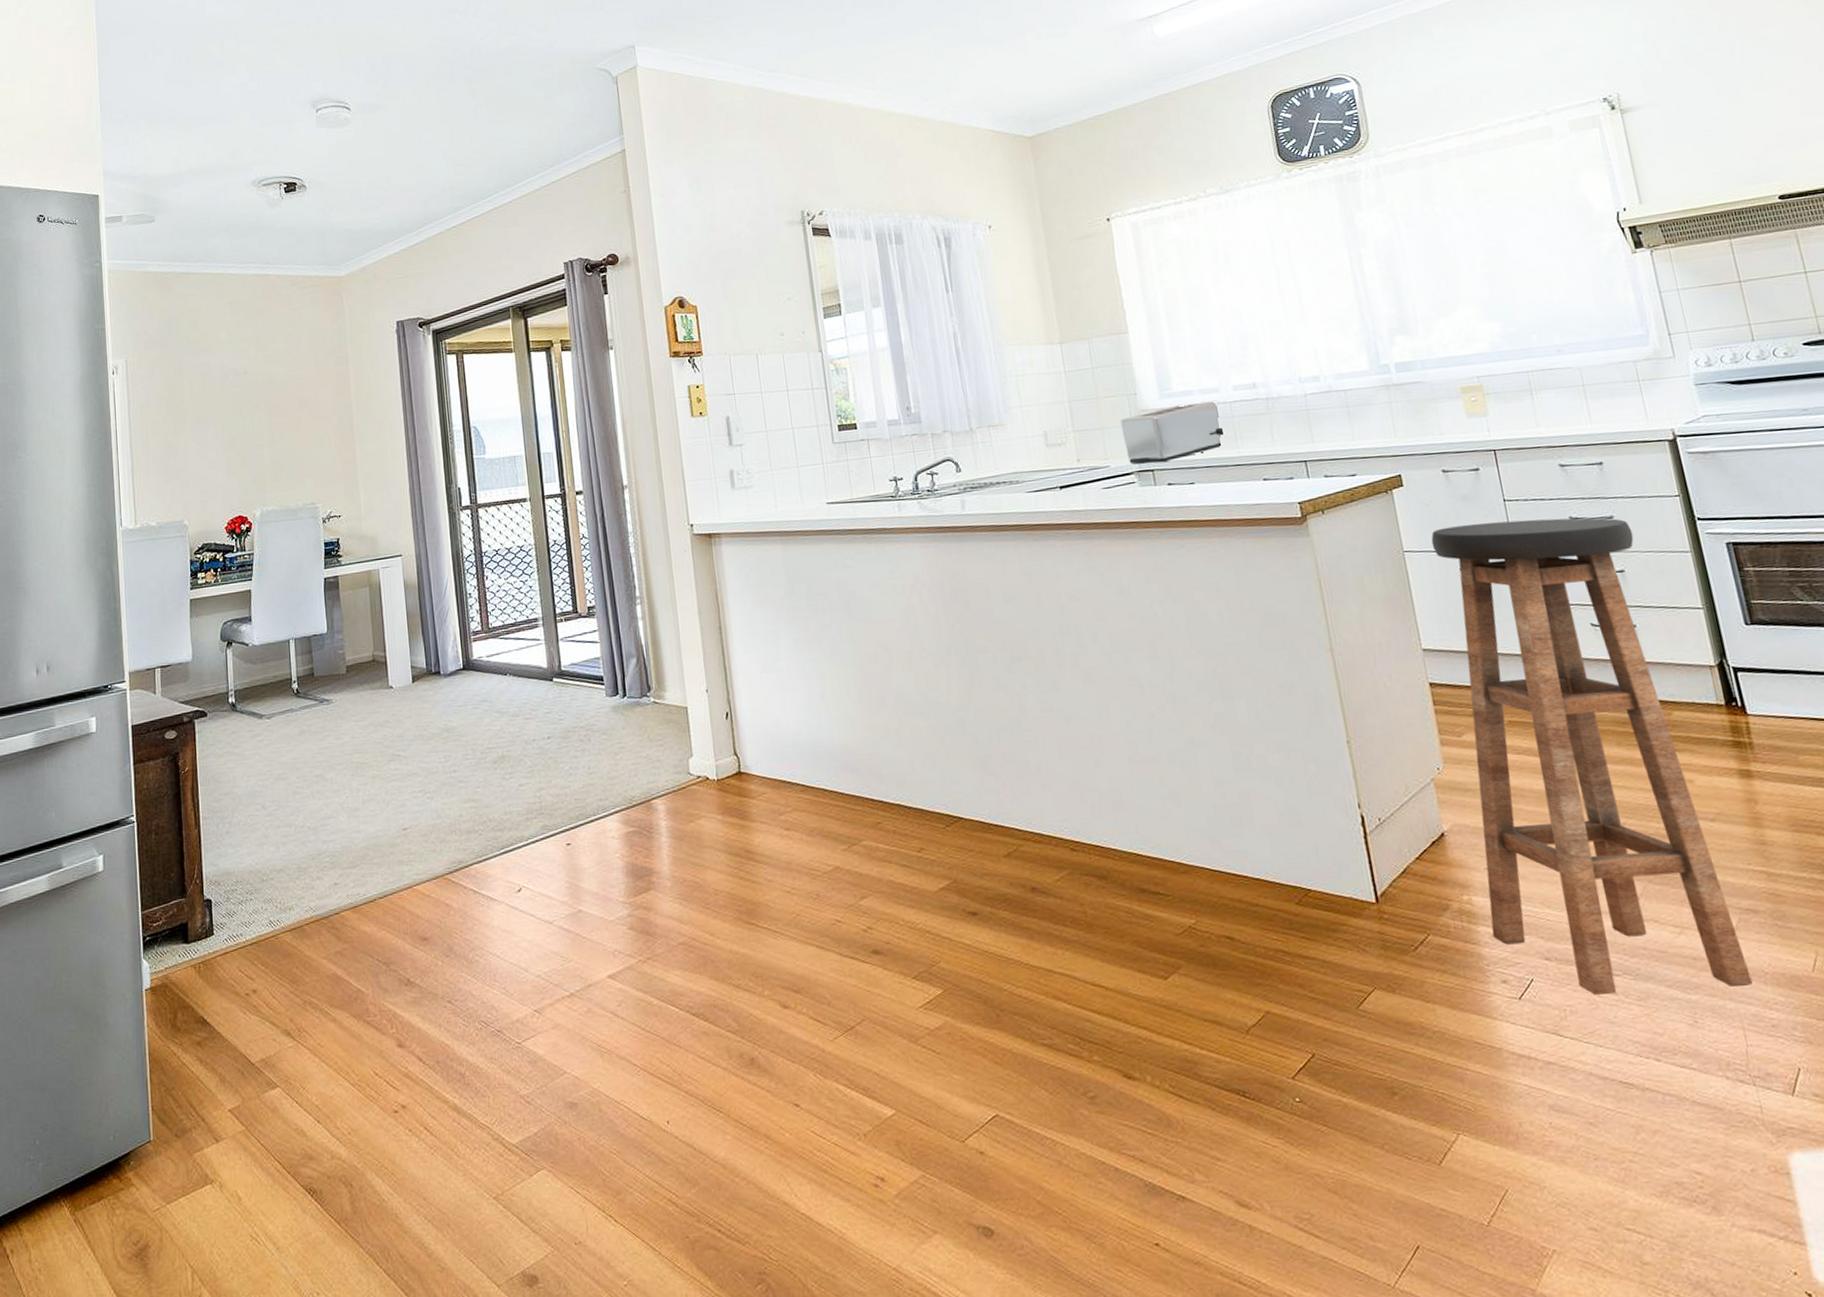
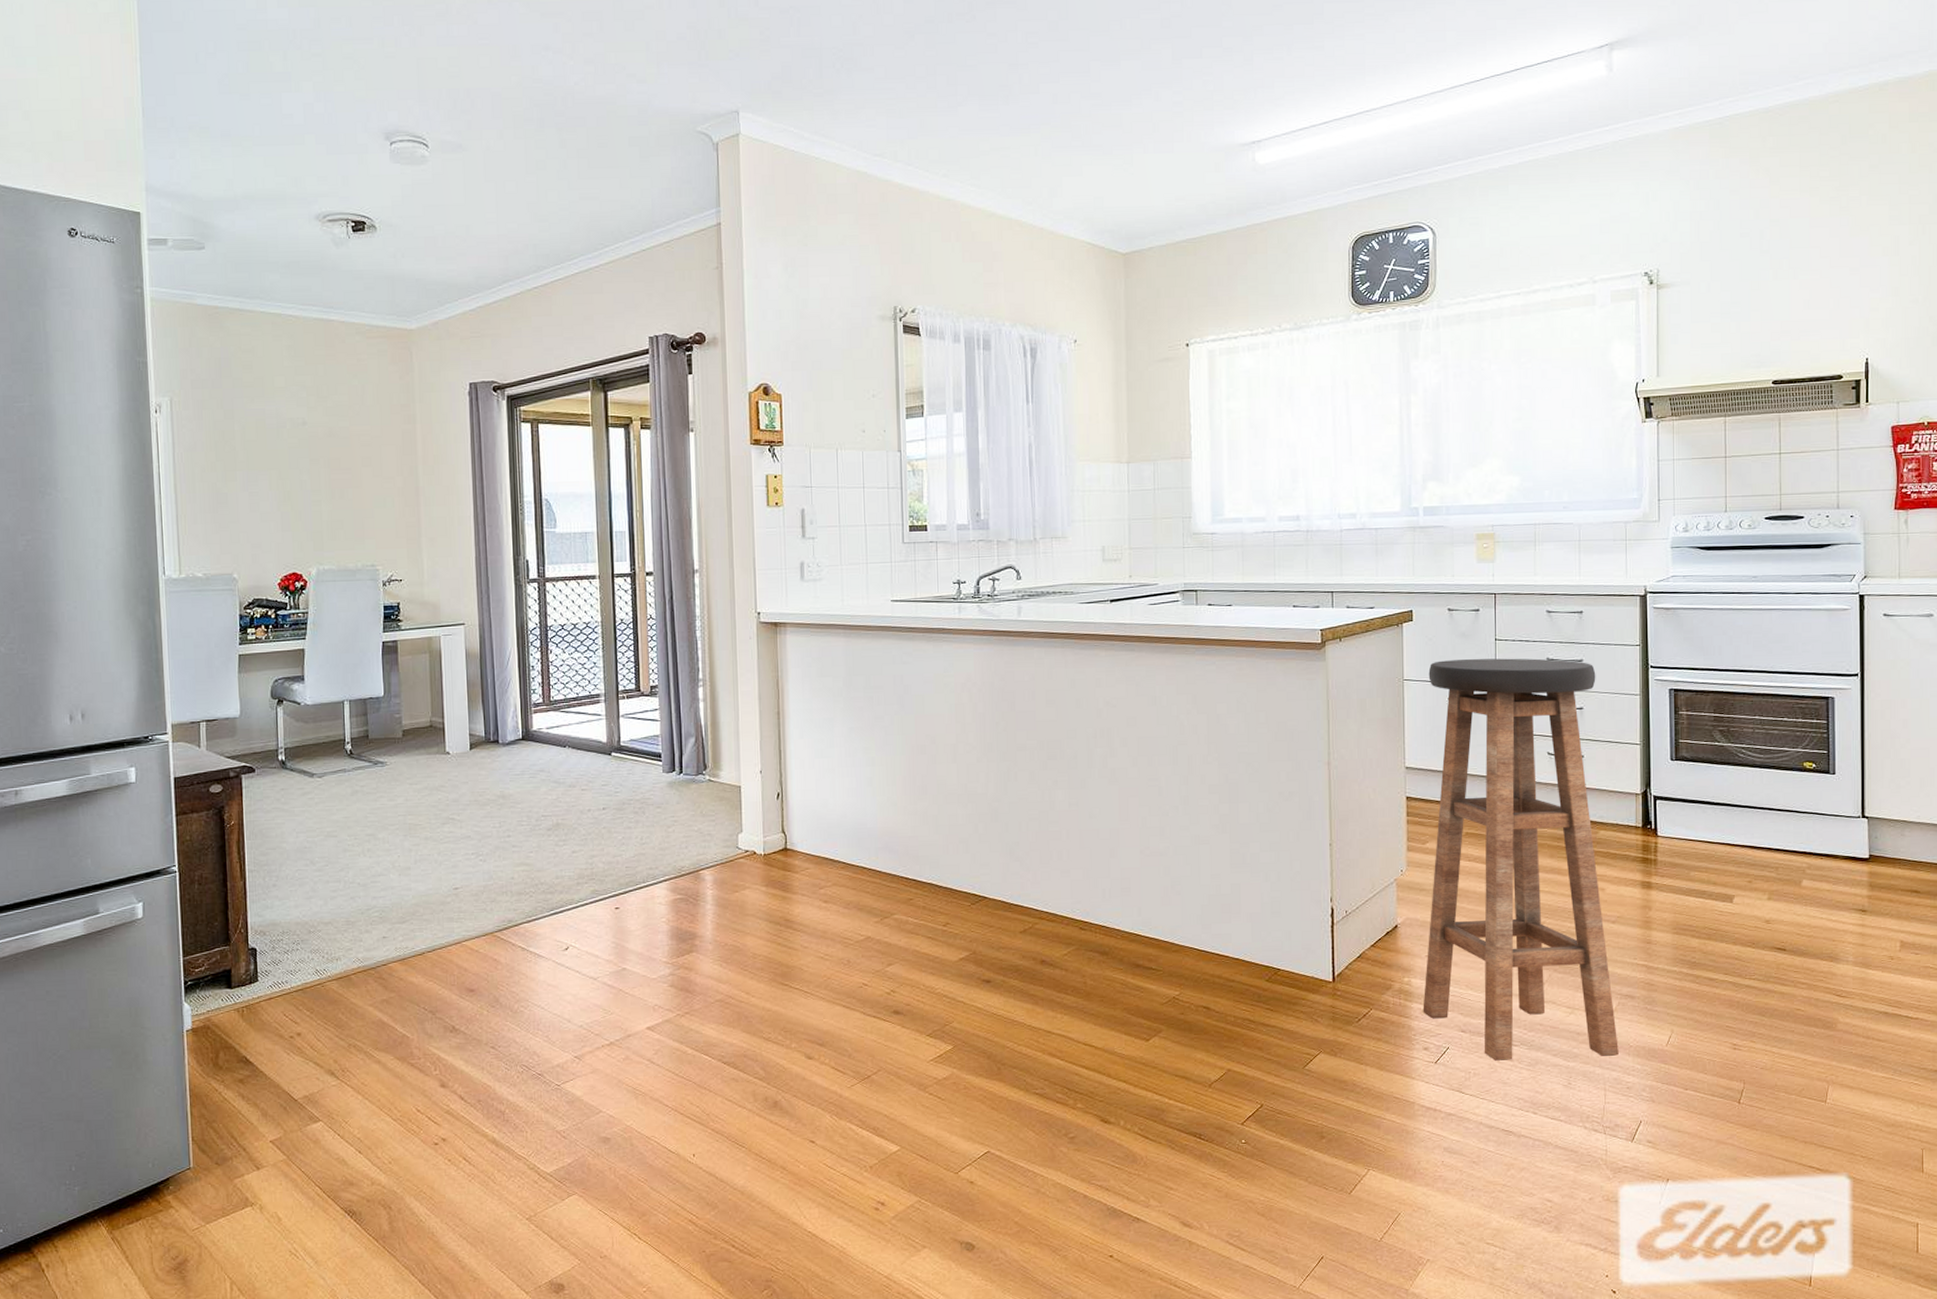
toaster: present [1120,400,1223,464] -> none [1173,529,1264,584]

